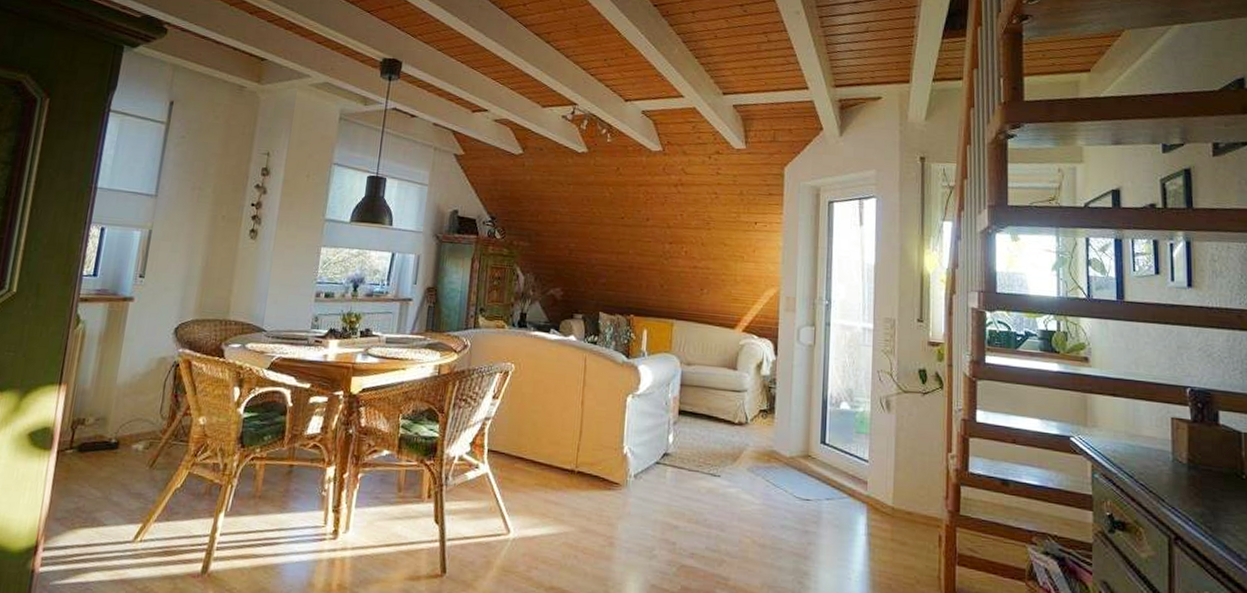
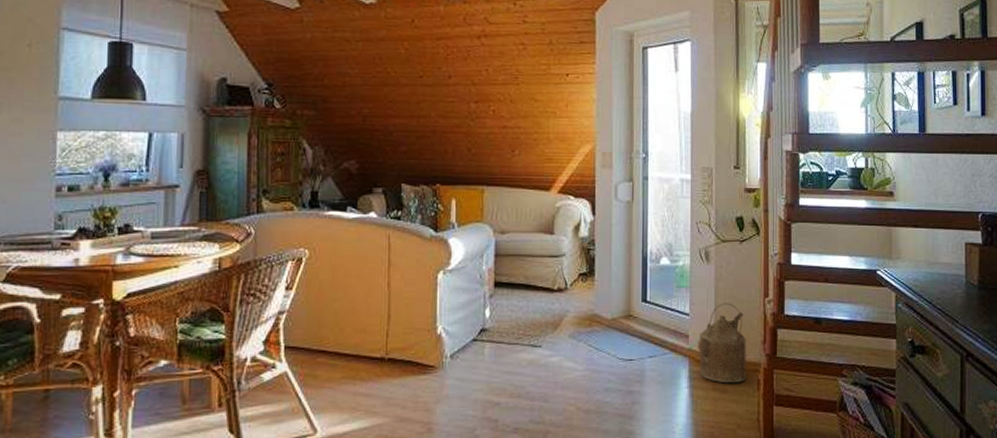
watering can: none [875,453,928,537] -> present [697,303,746,384]

